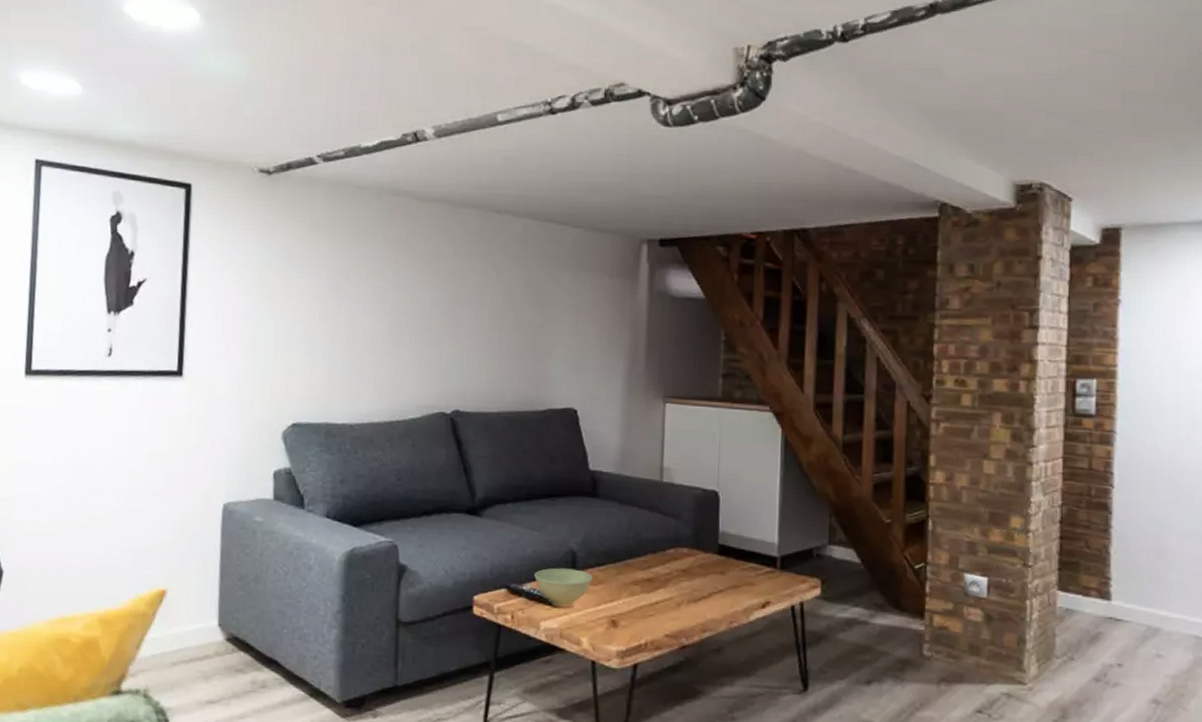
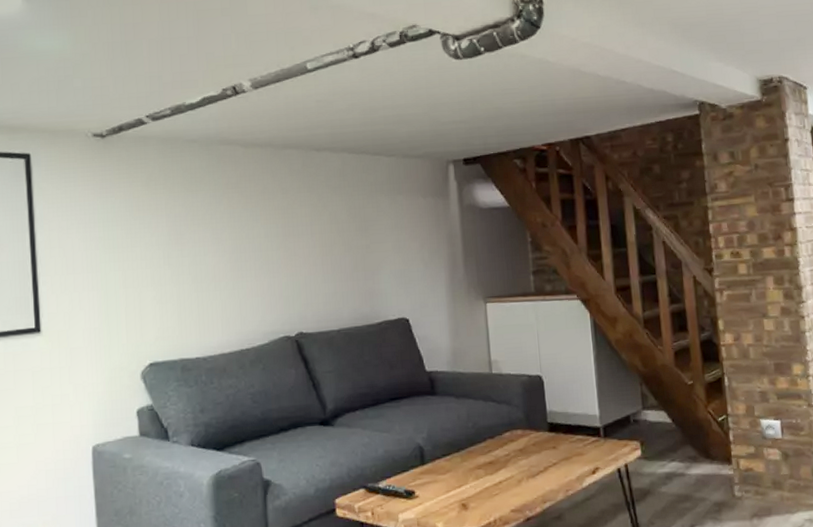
bowl: present [534,568,593,608] -> none [388,462,441,499]

